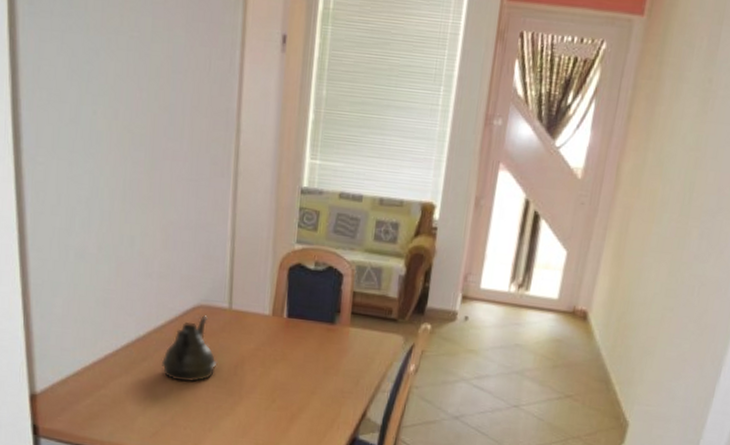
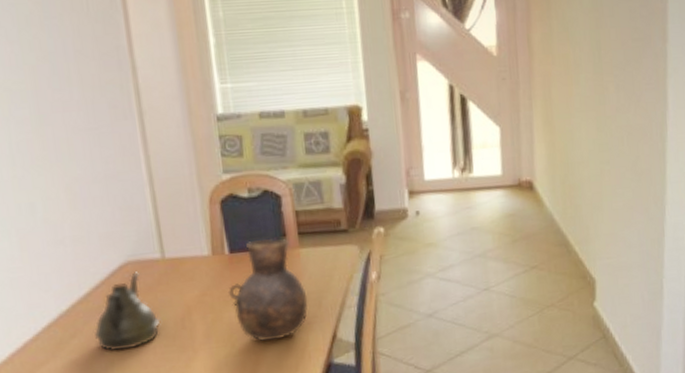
vase: none [279,310,348,406] -> present [229,238,308,341]

